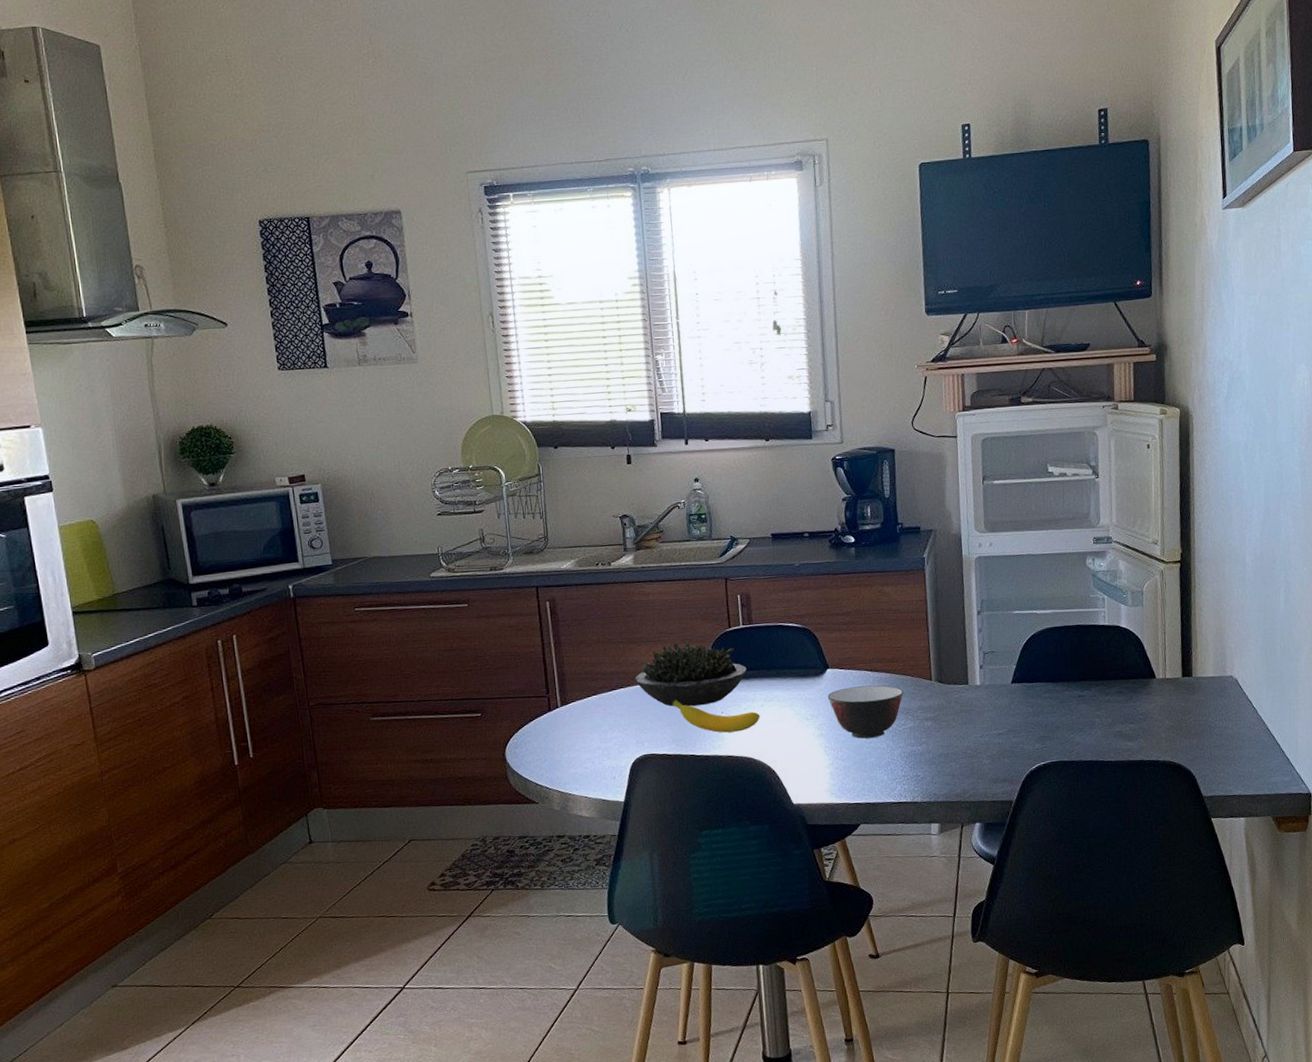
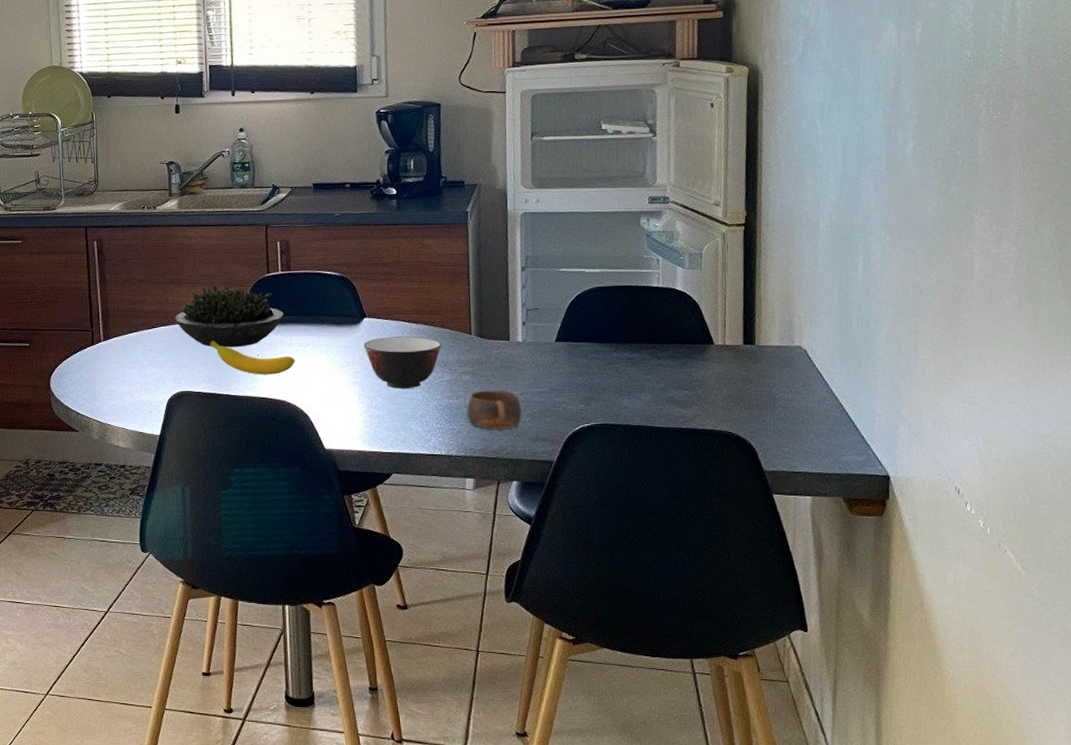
cup: none [929,734,983,774] -> present [466,390,523,429]

